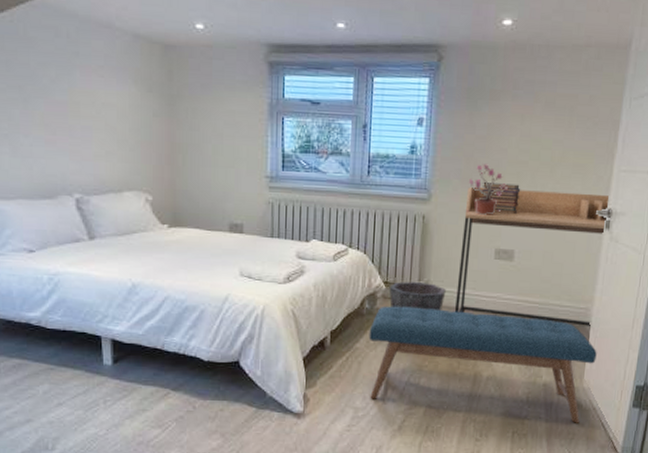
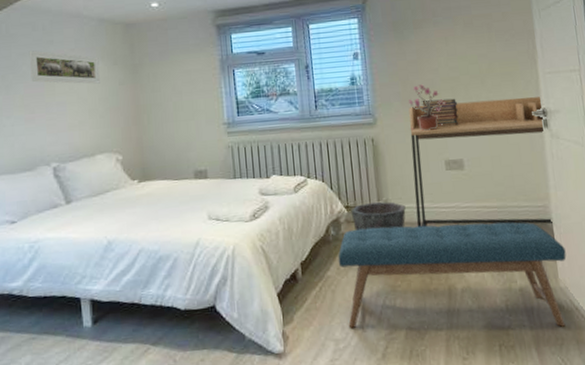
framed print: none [50,61,132,111] -> present [29,50,100,84]

